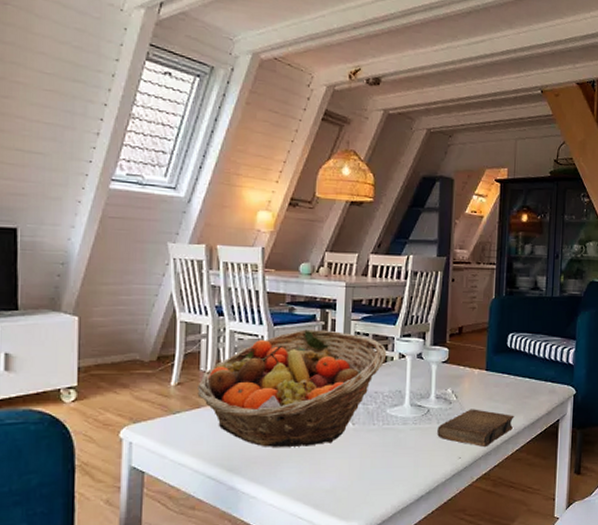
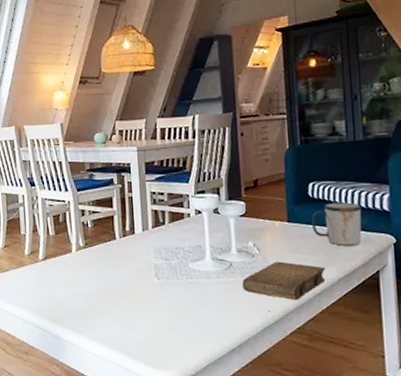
fruit basket: present [197,329,387,447] -> none [20,192,183,300]
mug: none [507,354,551,395] -> present [312,202,362,246]

